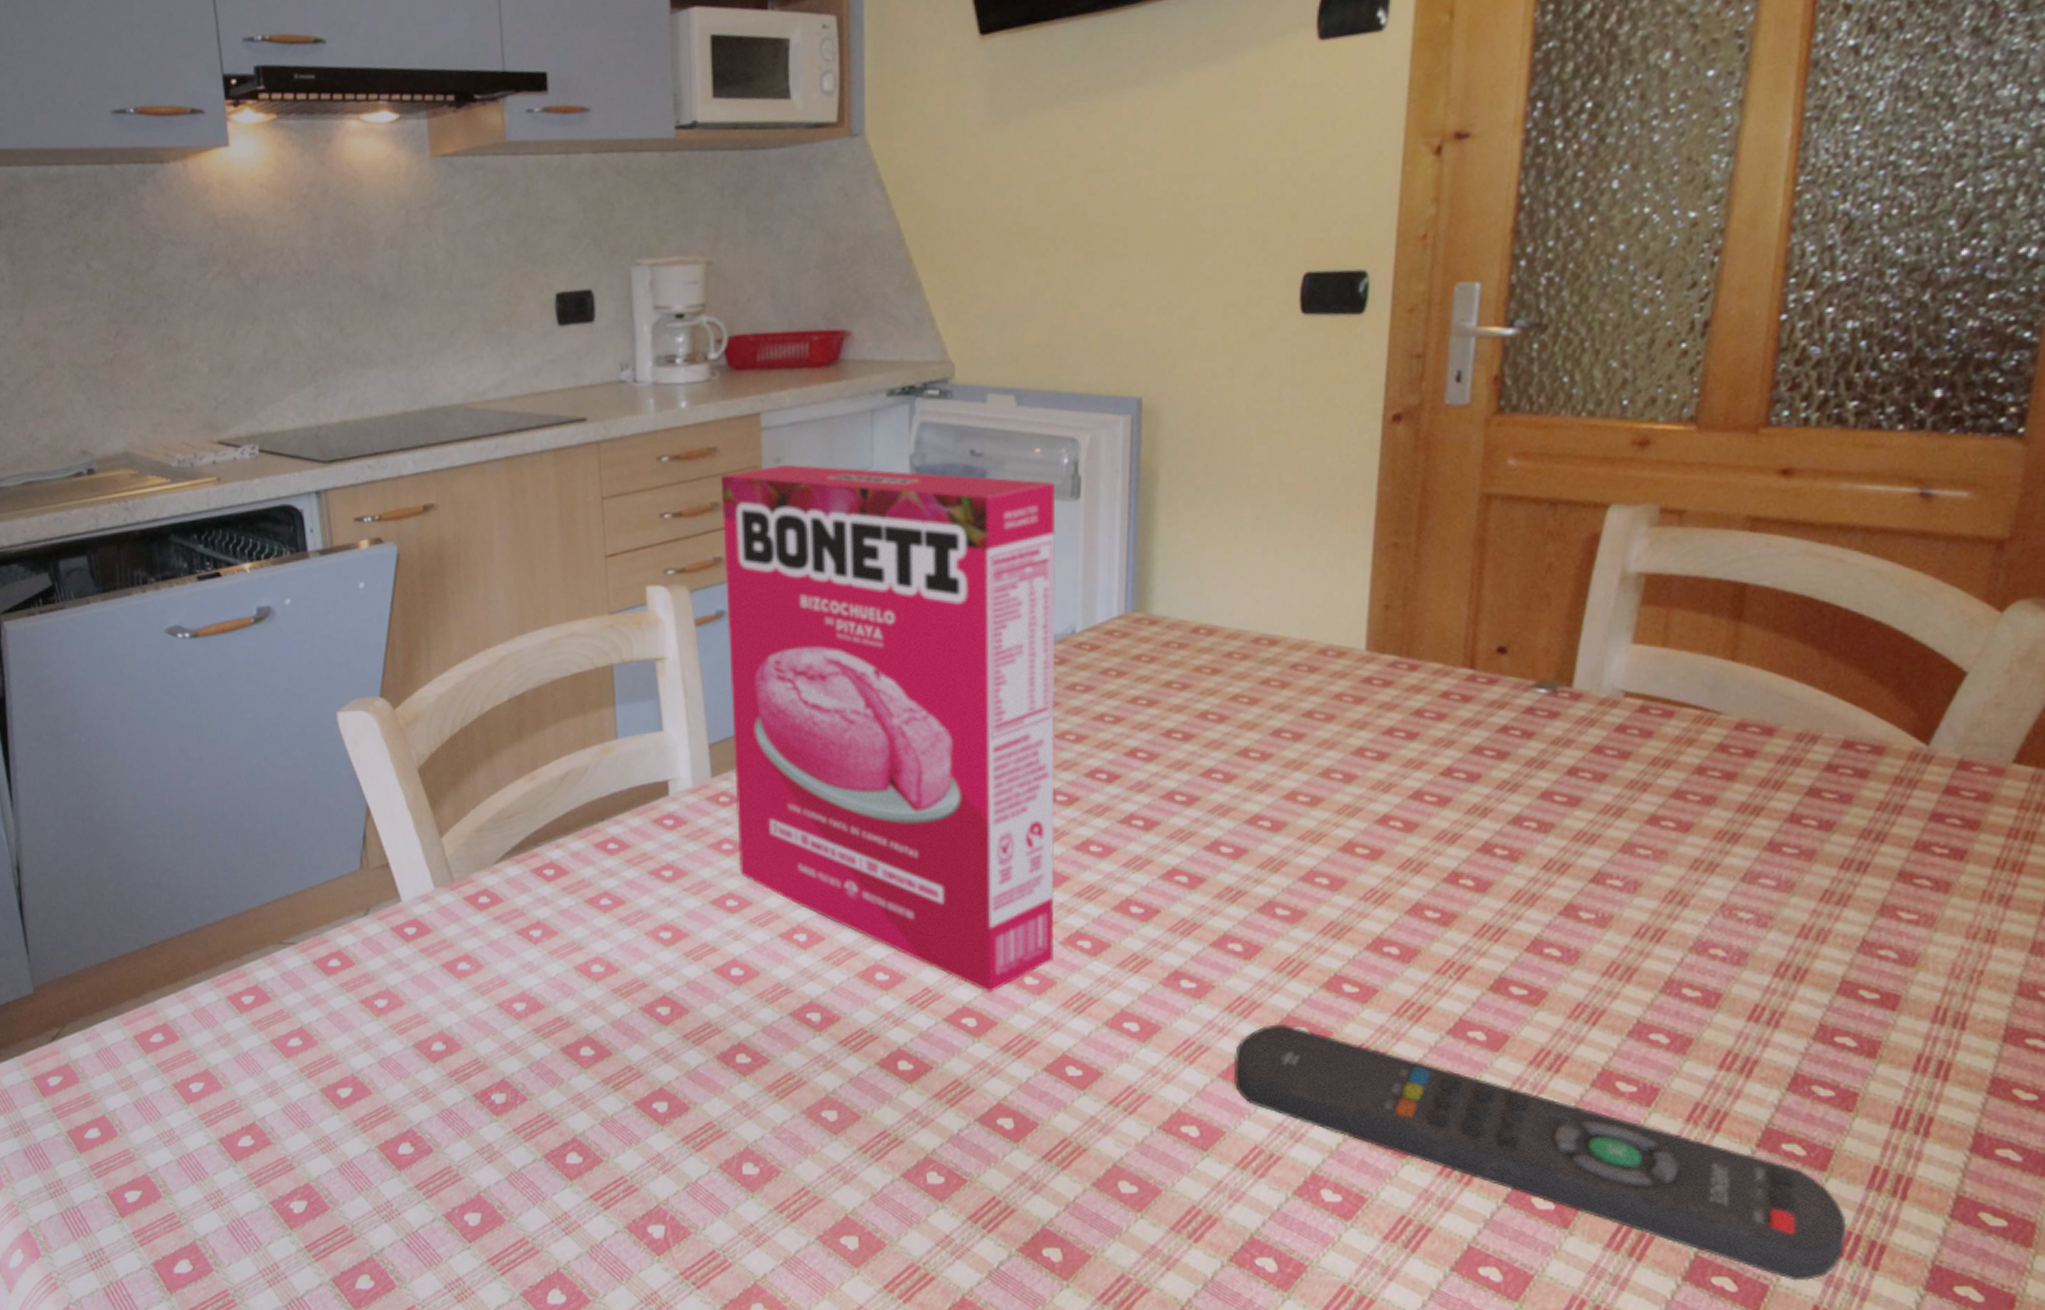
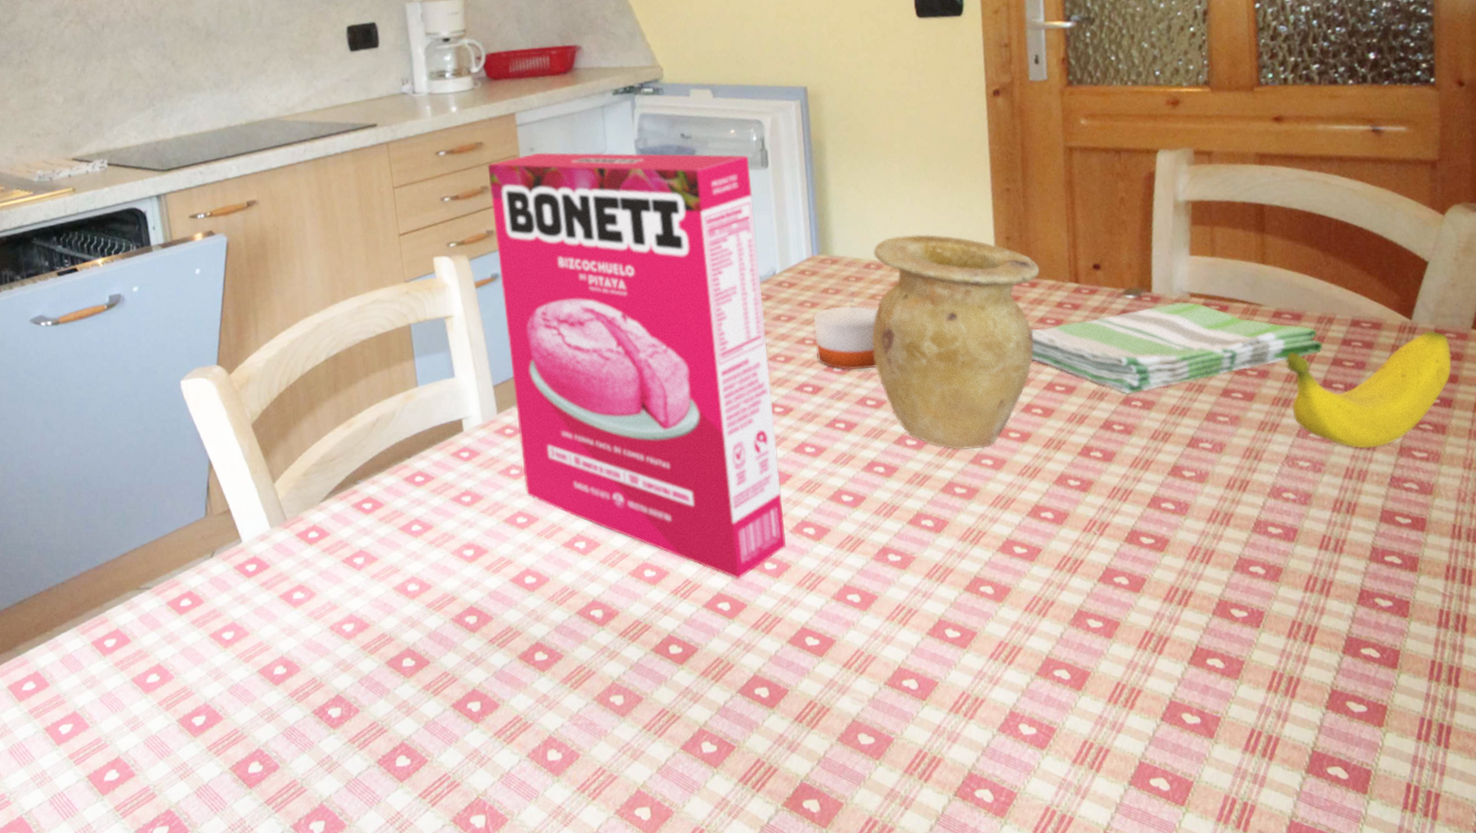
candle: none [1117,664,1202,758] -> present [814,294,878,370]
vase: none [1190,595,1425,865] -> present [872,234,1040,450]
remote control: present [1233,1024,1847,1281] -> none [938,585,1421,764]
dish towel: none [1398,701,1797,812] -> present [1031,301,1323,394]
banana: none [1740,761,1978,903] -> present [1286,331,1452,449]

